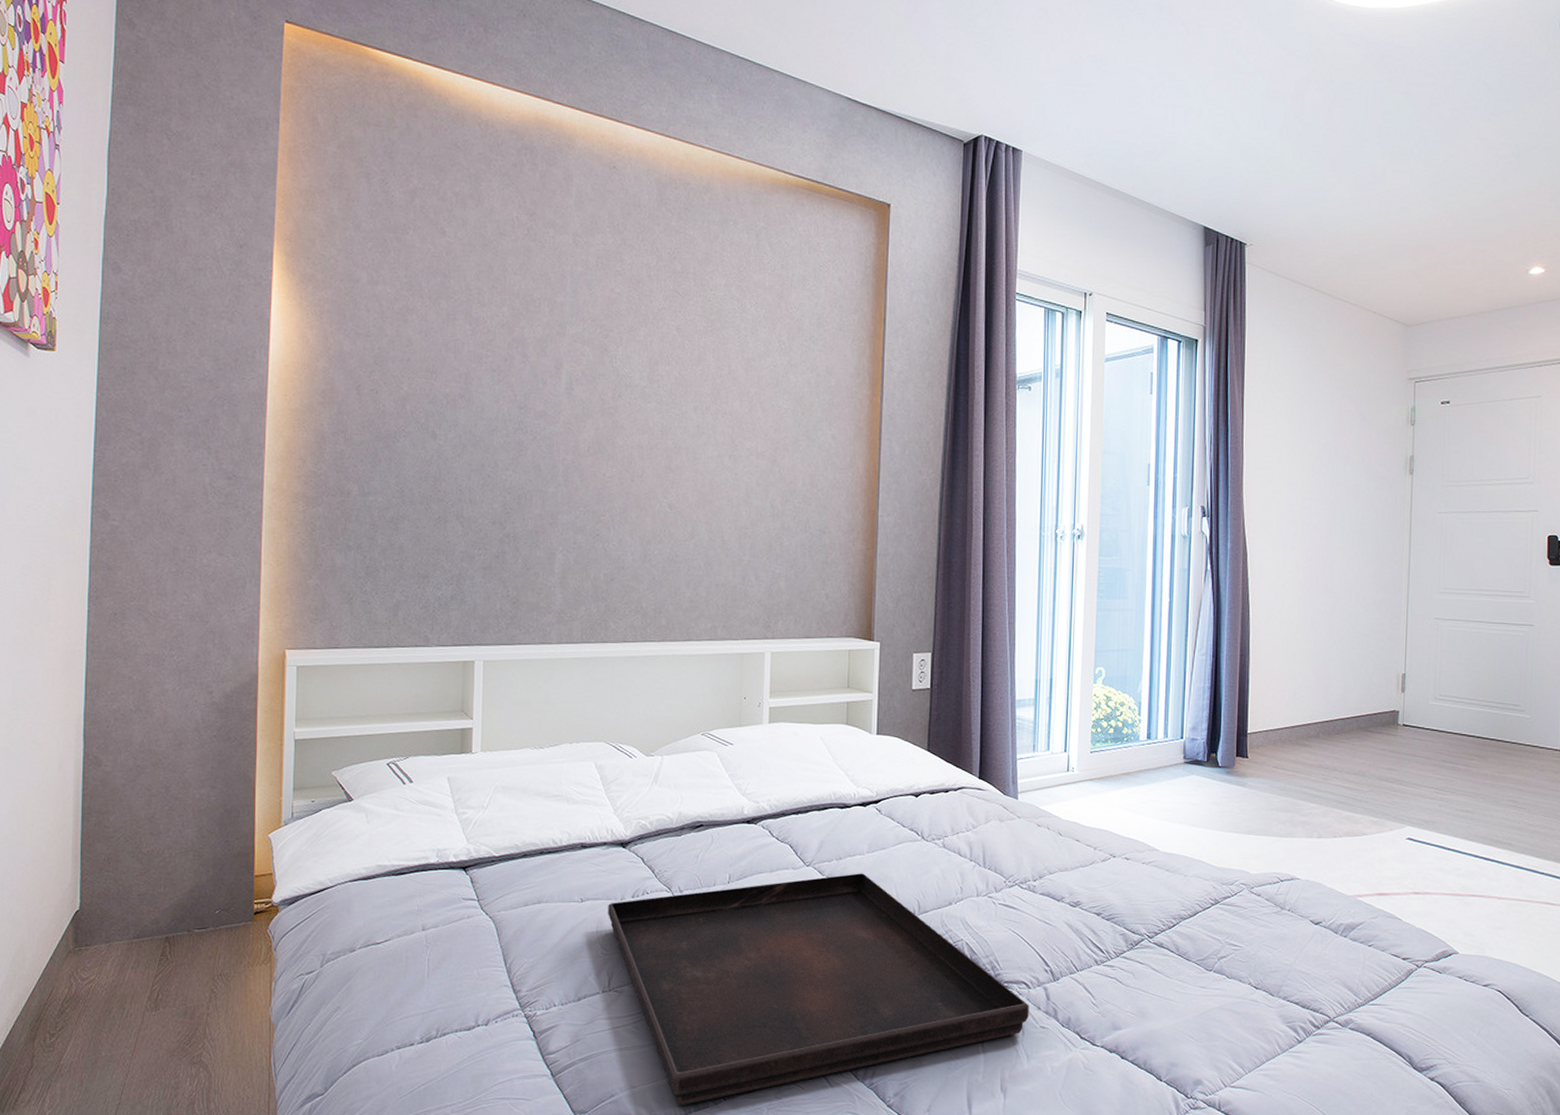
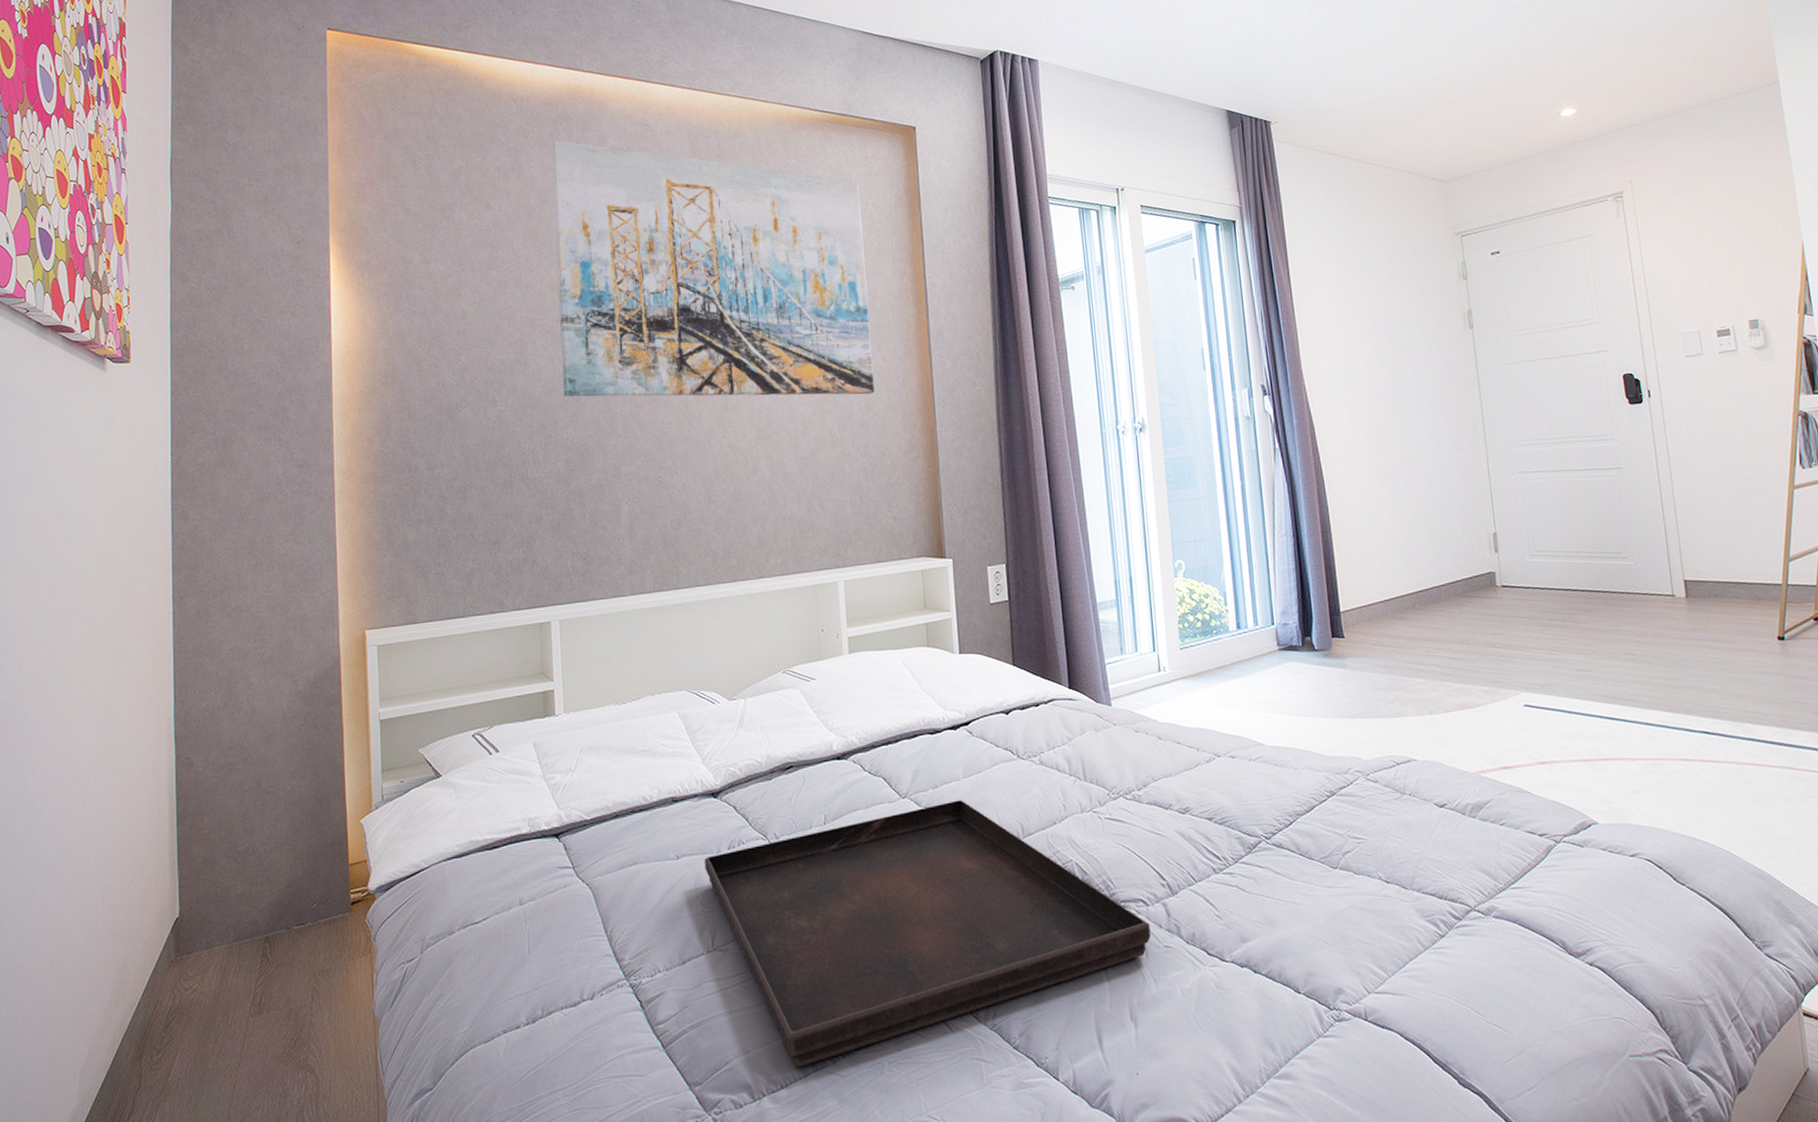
wall art: none [505,171,827,471] -> present [551,139,875,398]

